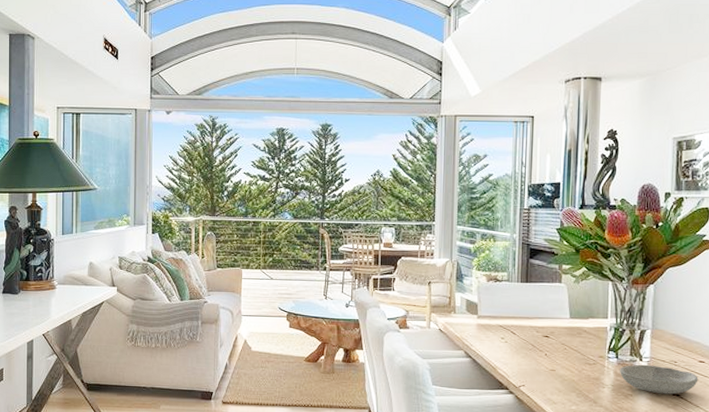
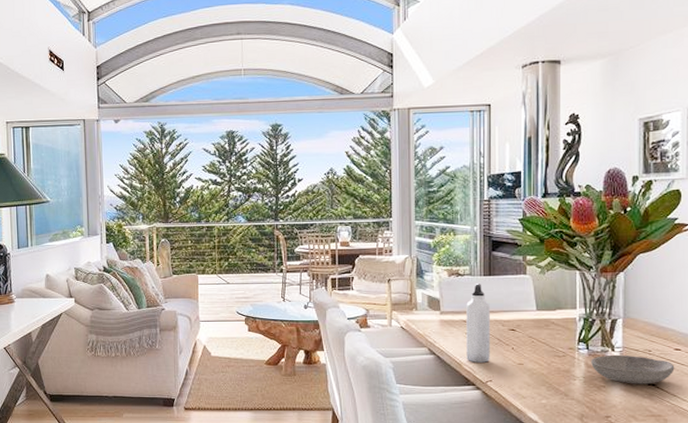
water bottle: none [501,290,526,367] -> present [466,284,490,363]

